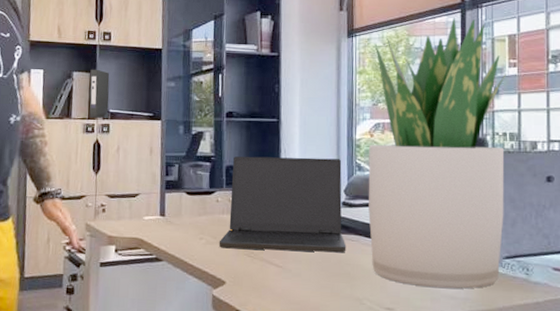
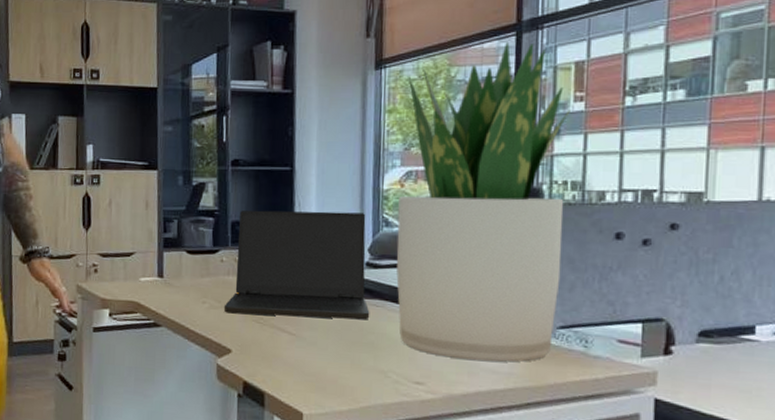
binder: present [89,69,110,118] -> none [76,112,99,168]

